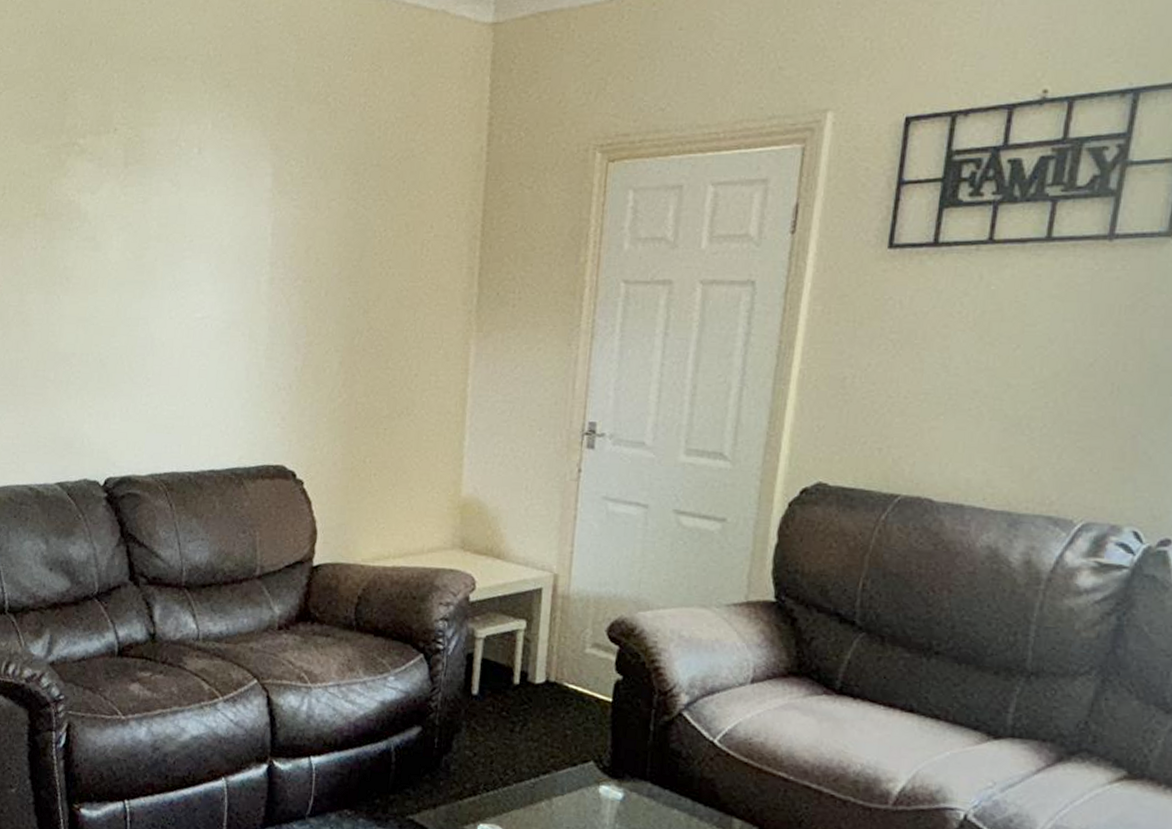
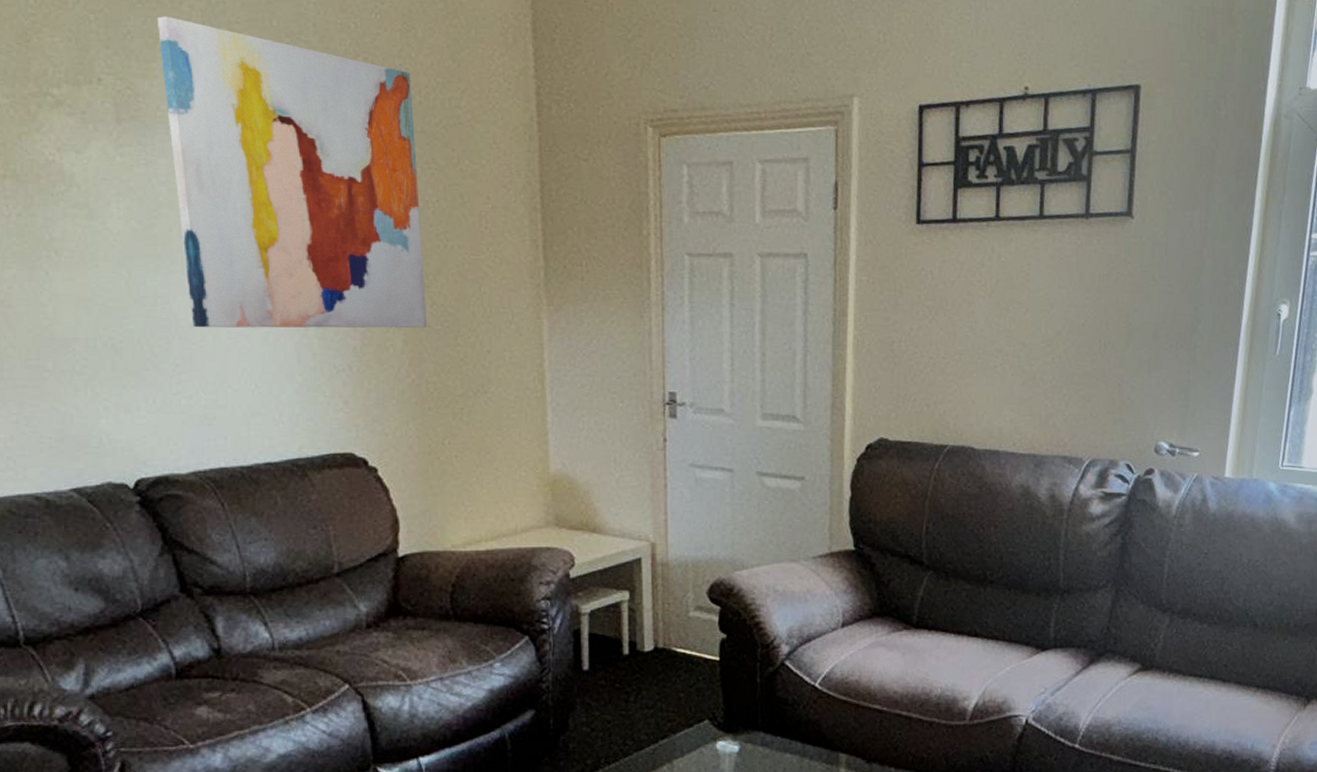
wall art: none [164,71,373,351] -> present [156,16,428,328]

